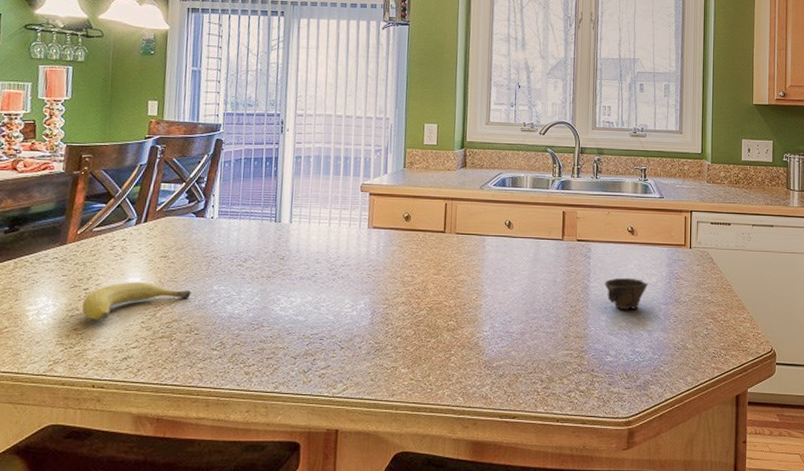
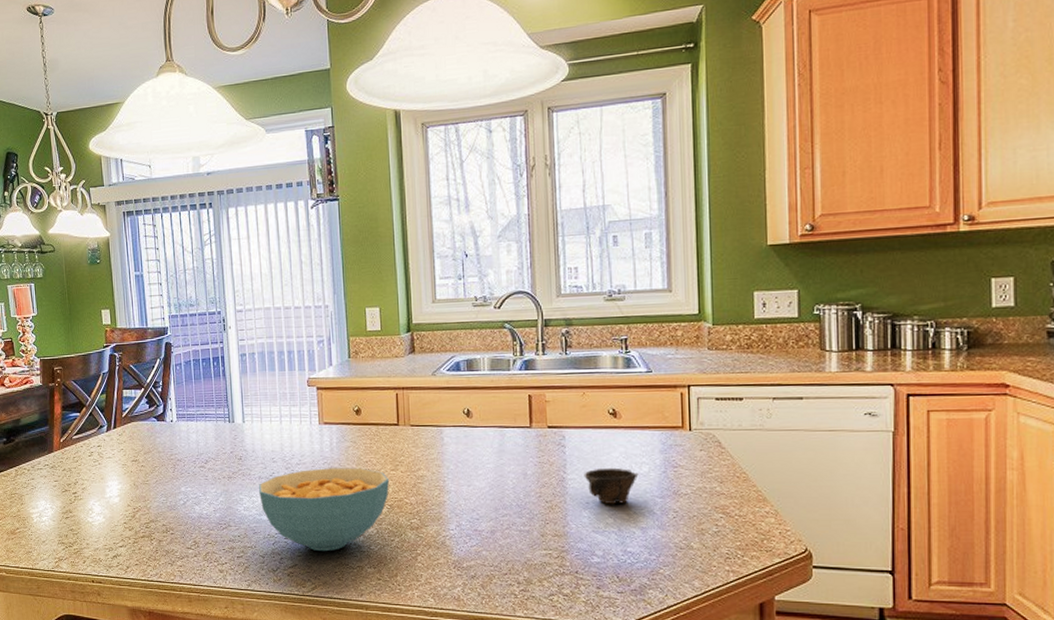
fruit: present [82,281,191,320] -> none [74,485,163,521]
cereal bowl: none [298,270,432,353] -> present [259,467,390,552]

